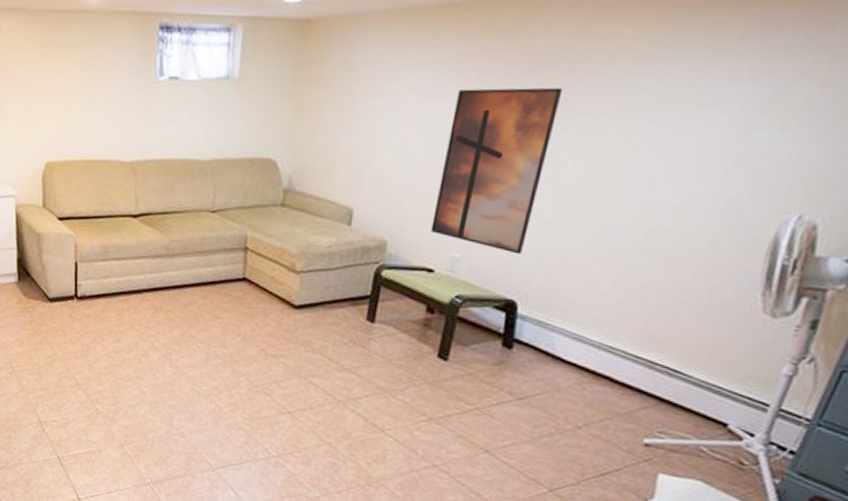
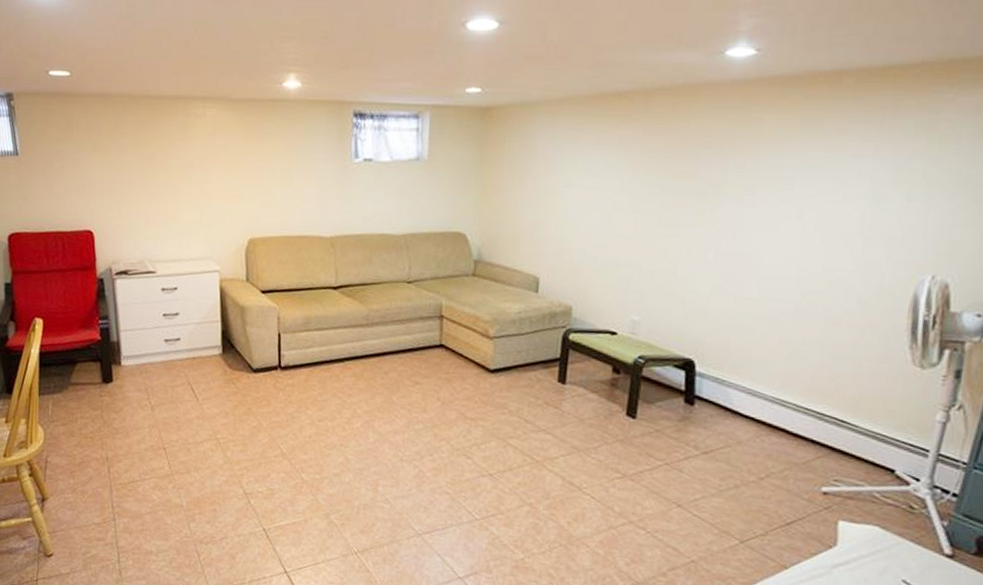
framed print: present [430,87,564,255] -> none [611,166,718,316]

